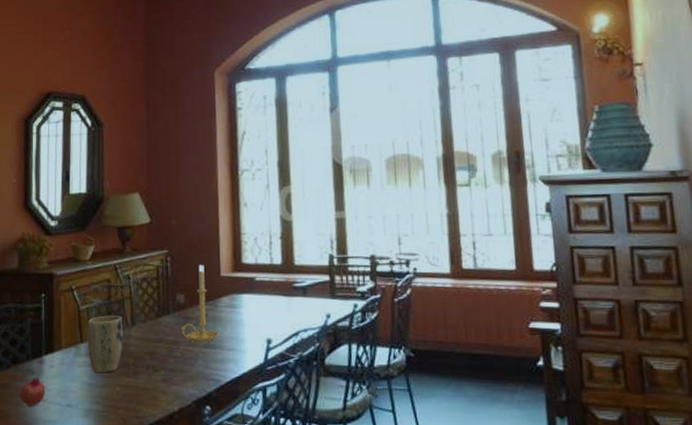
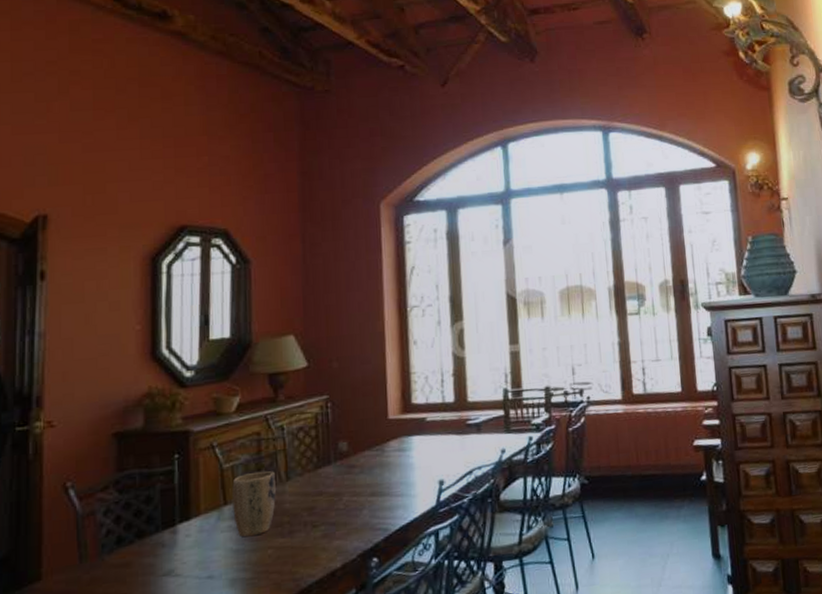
fruit: present [19,377,46,406] -> none [146,550,180,585]
candle holder: present [181,265,220,343] -> none [344,408,388,493]

